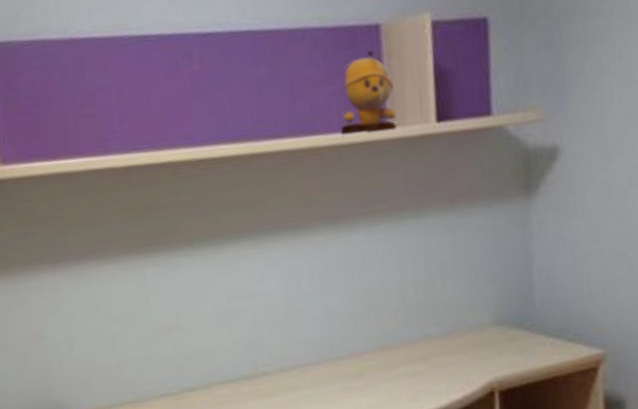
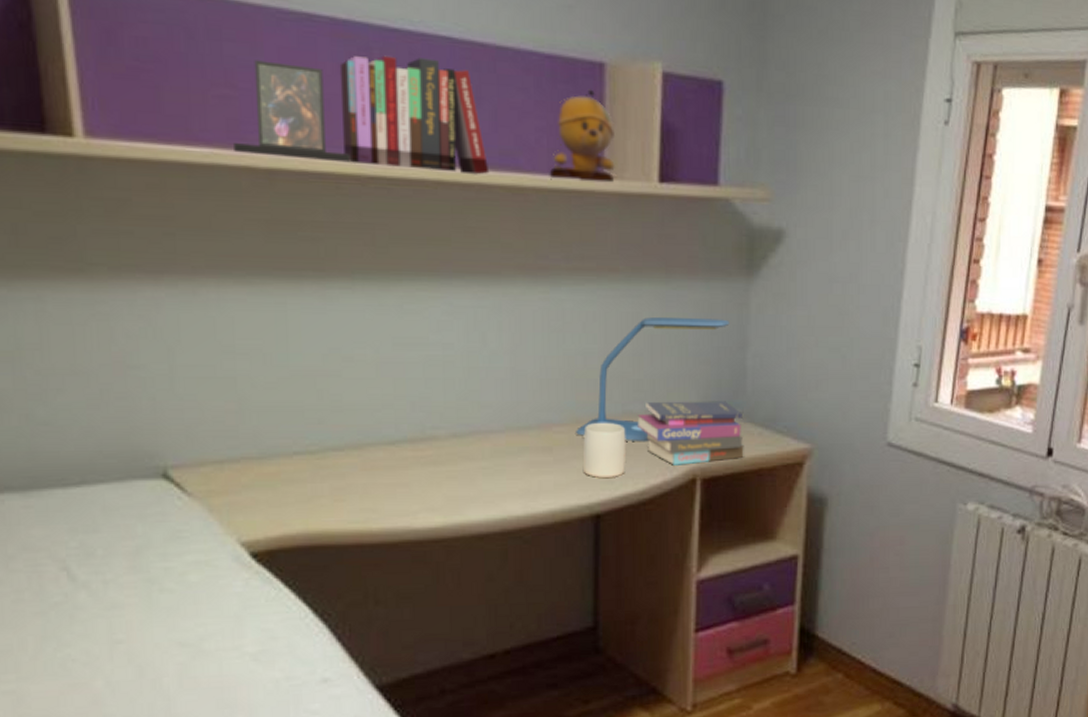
photo frame: none [99,78,184,158] -> present [234,60,351,163]
books: none [169,51,292,151] -> present [339,55,490,175]
desk lamp: none [382,239,513,362] -> present [576,317,730,442]
mug: none [388,346,429,397] -> present [582,423,627,478]
books: none [435,316,538,381] -> present [637,401,744,465]

